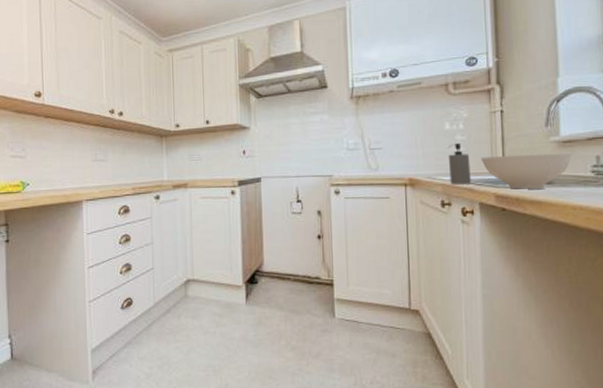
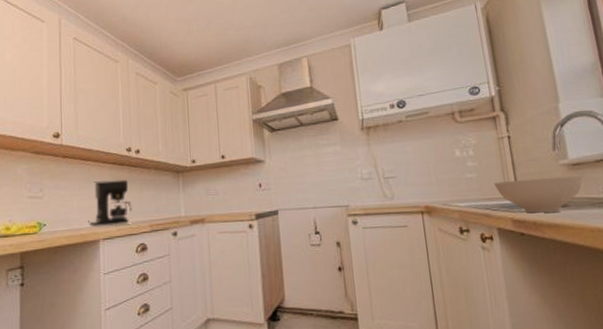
coffee maker: none [71,142,115,188] -> present [88,179,132,227]
soap dispenser: present [447,142,471,185] -> none [460,169,487,211]

